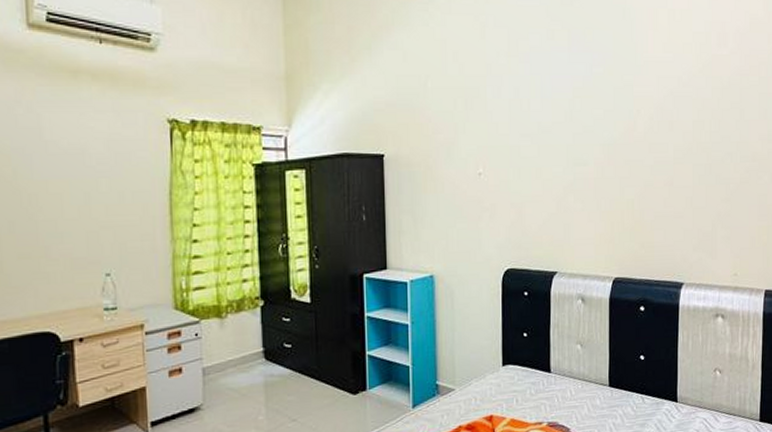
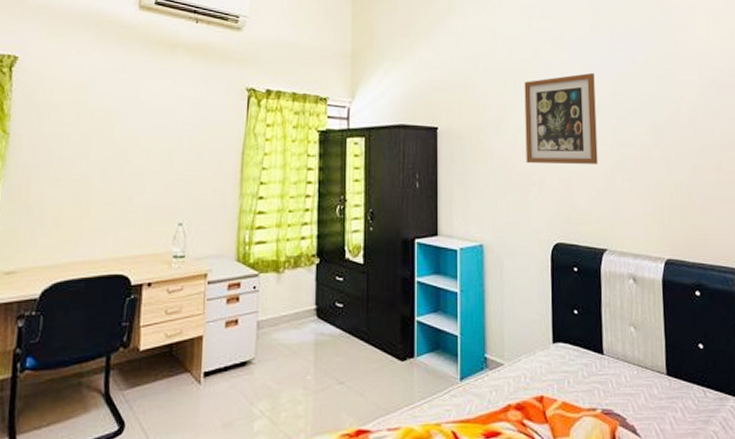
wall art: none [476,87,551,188] -> present [524,72,598,164]

